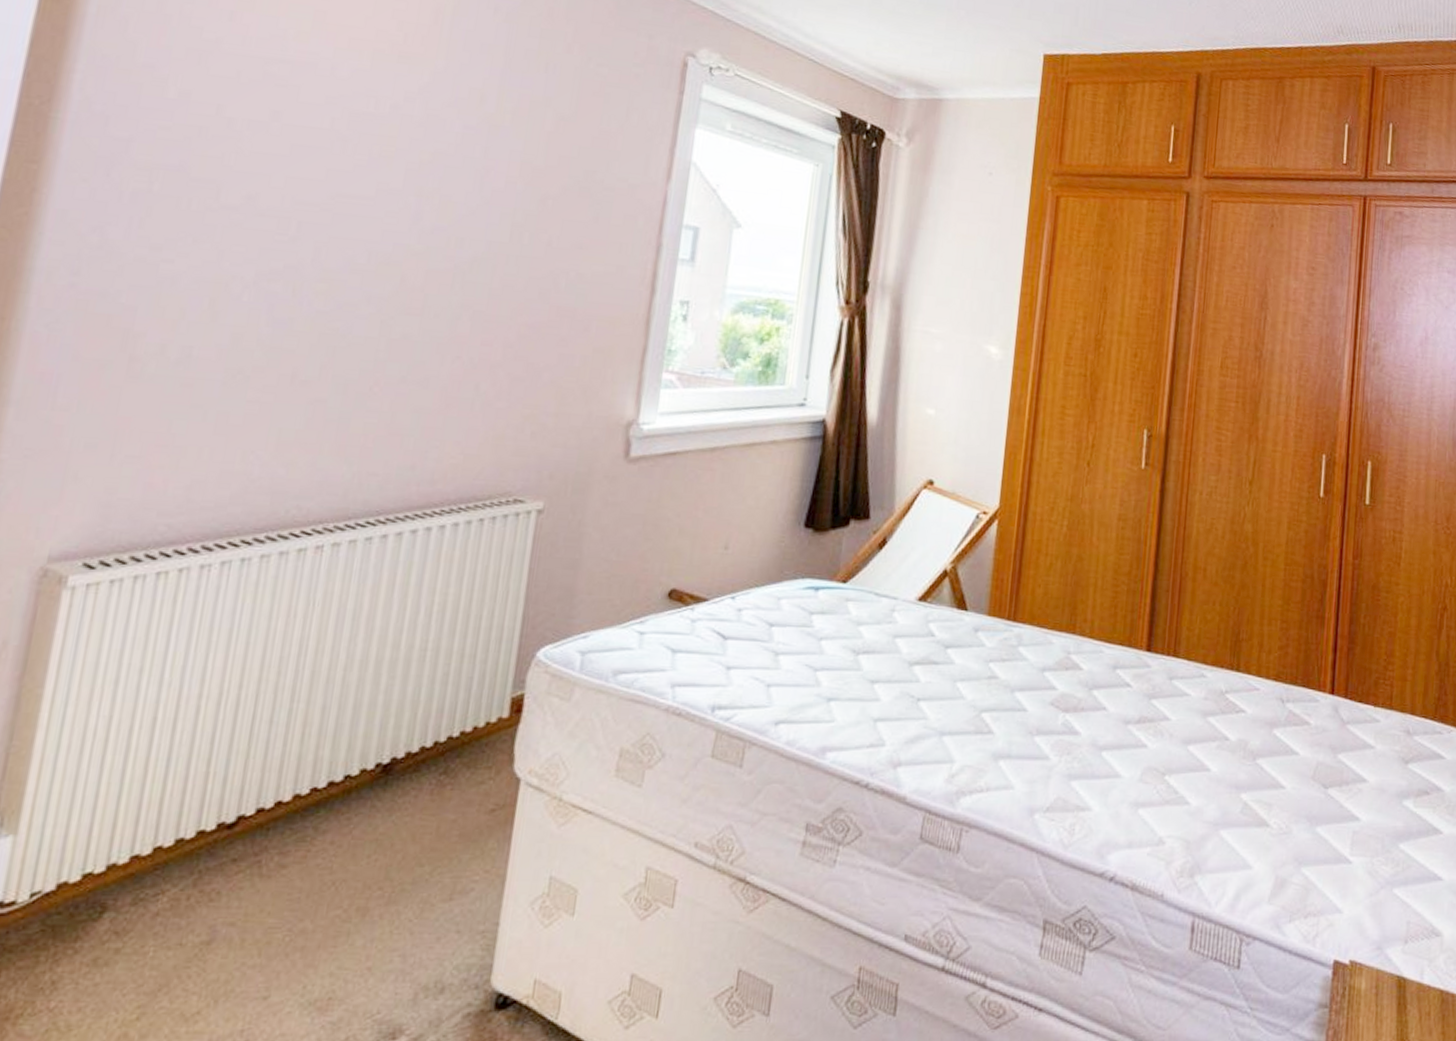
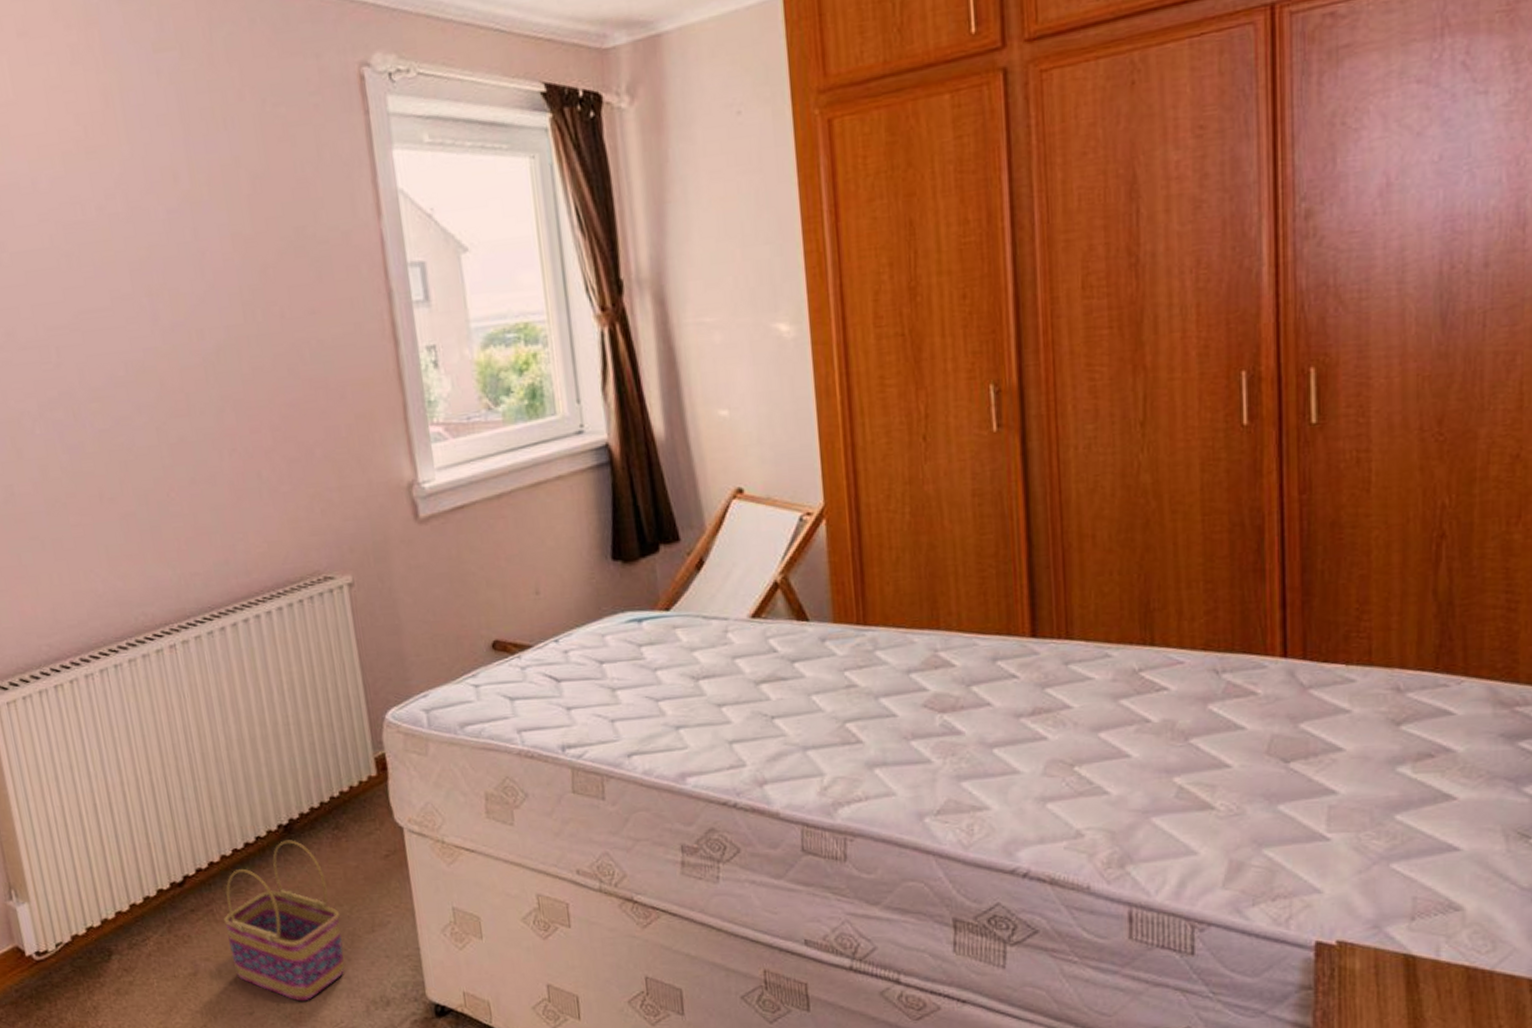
basket: none [263,782,417,984] -> present [223,840,345,1002]

